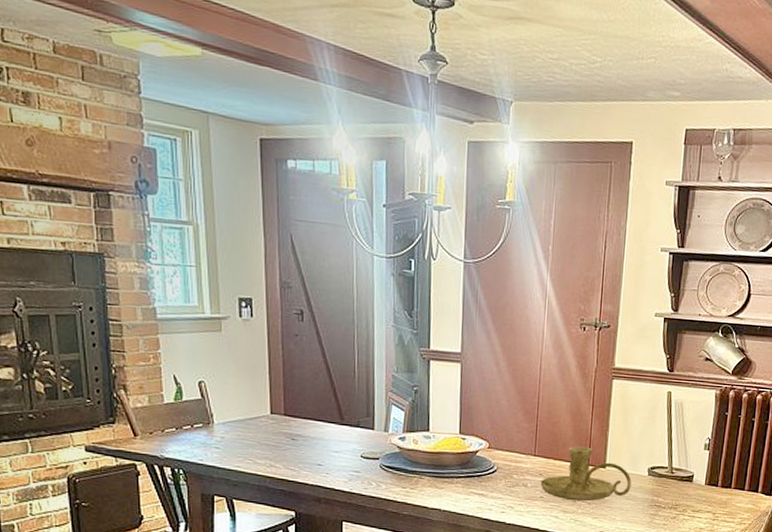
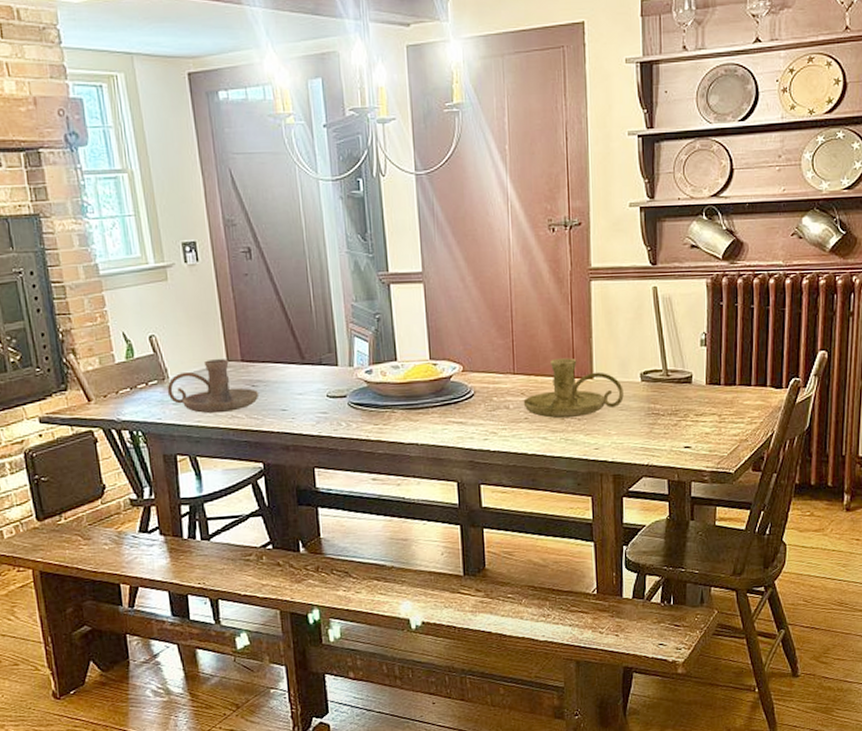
candle holder: none [211,410,298,462] -> present [167,359,260,414]

